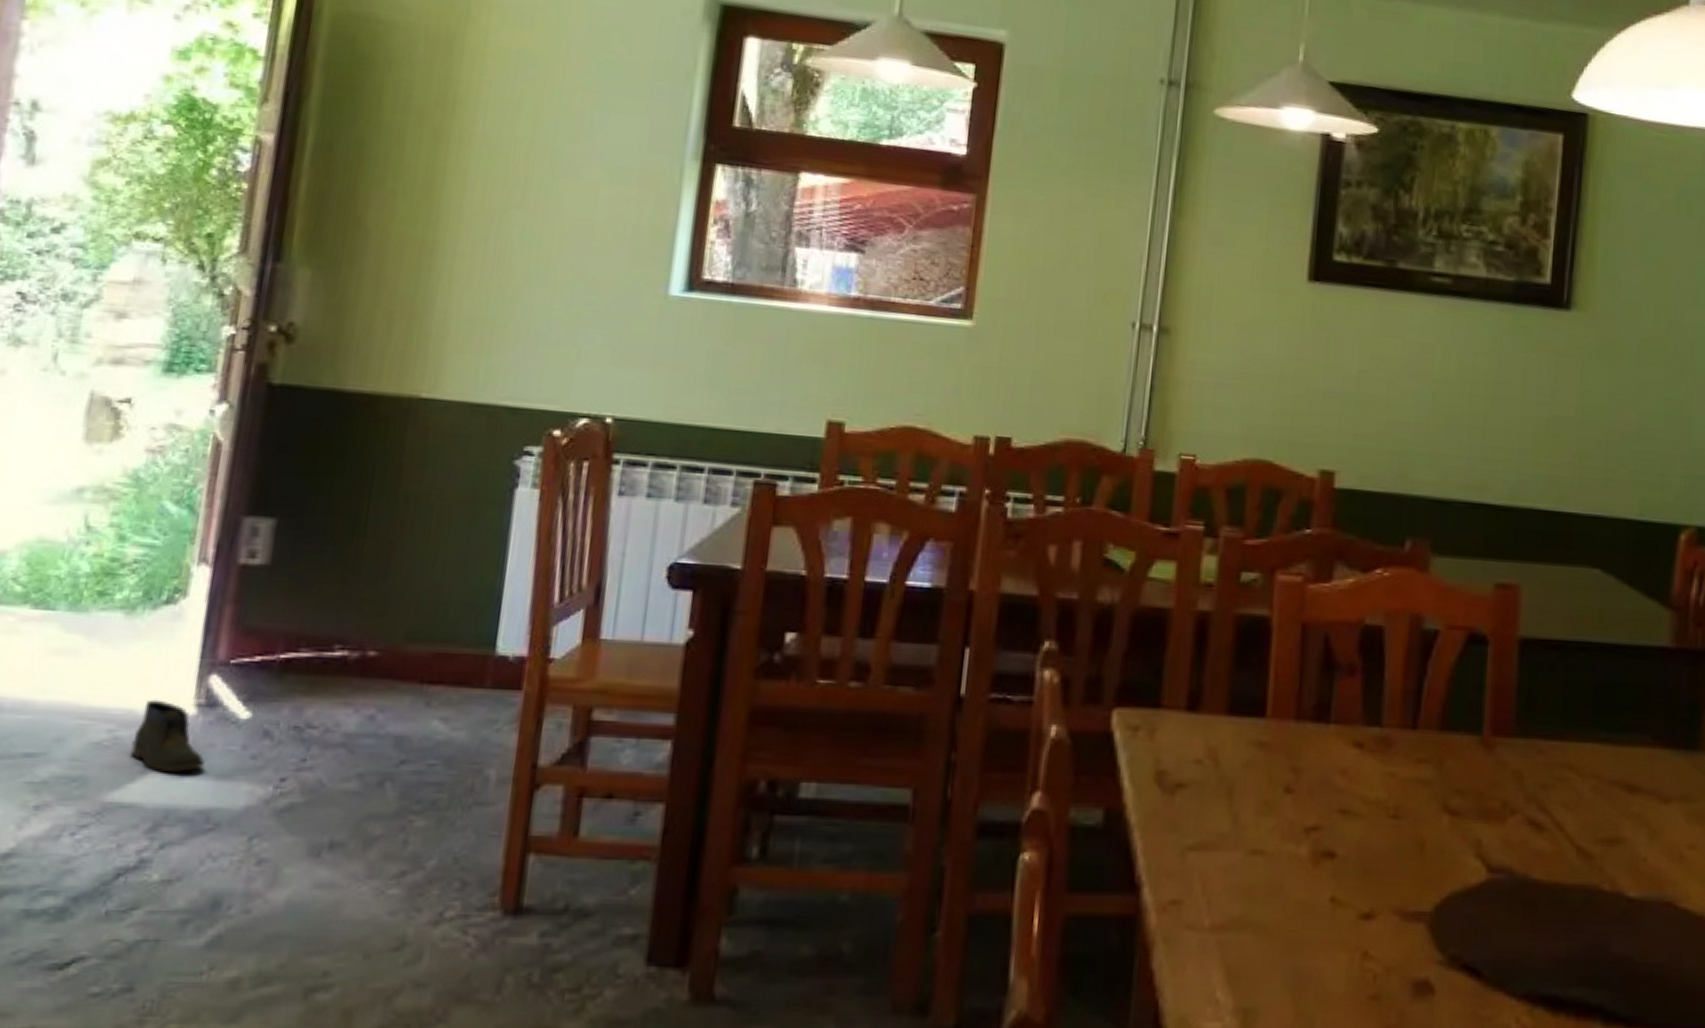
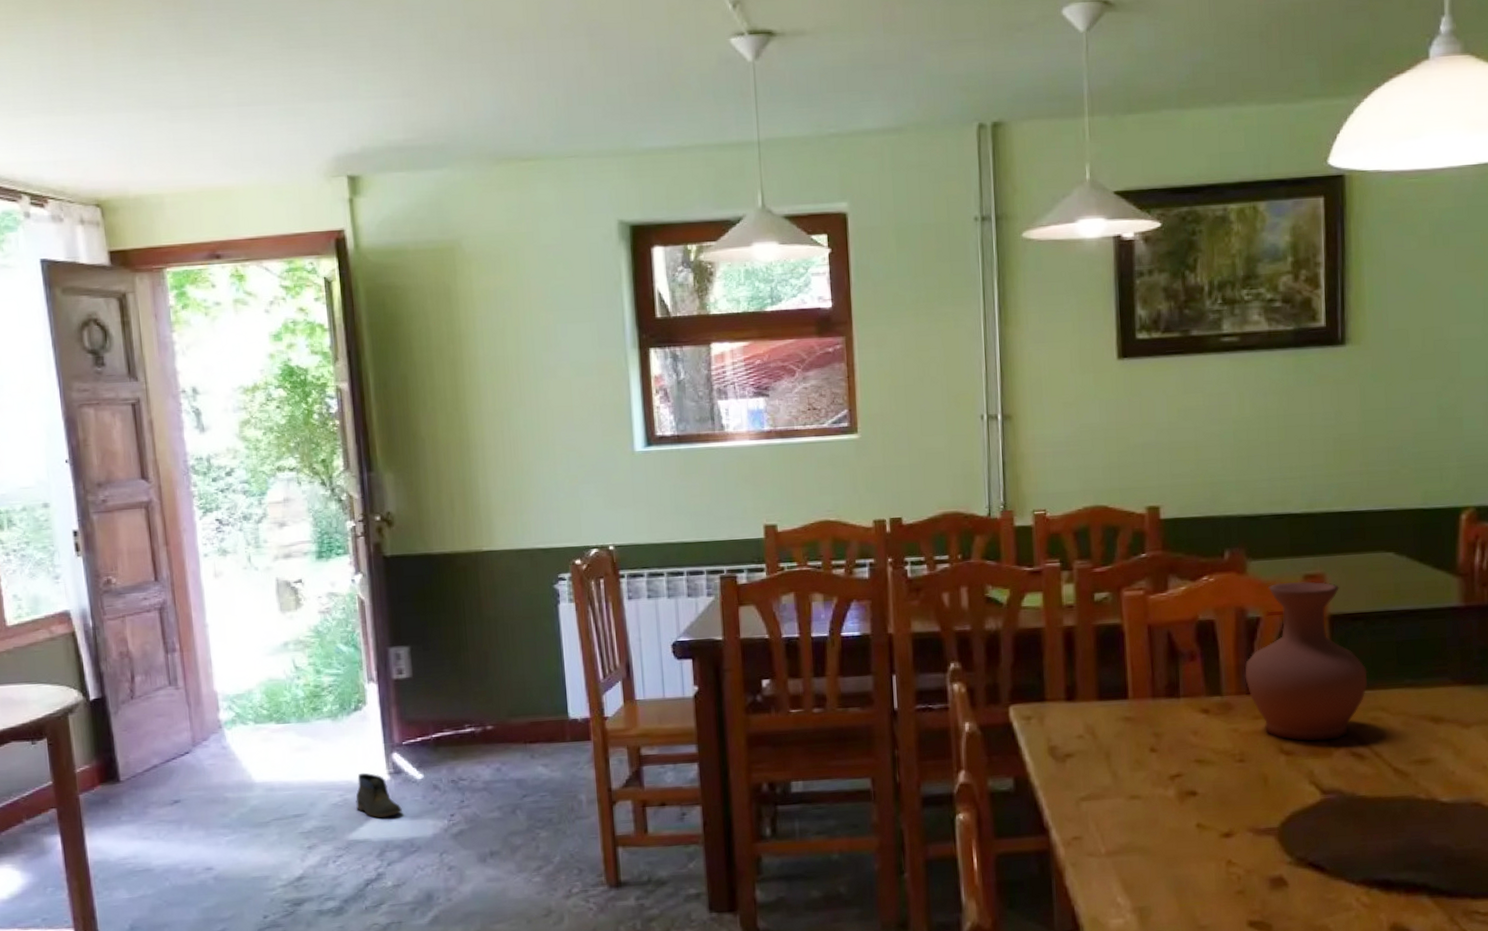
vase: none [1412,588,1558,801] -> present [1245,581,1368,741]

